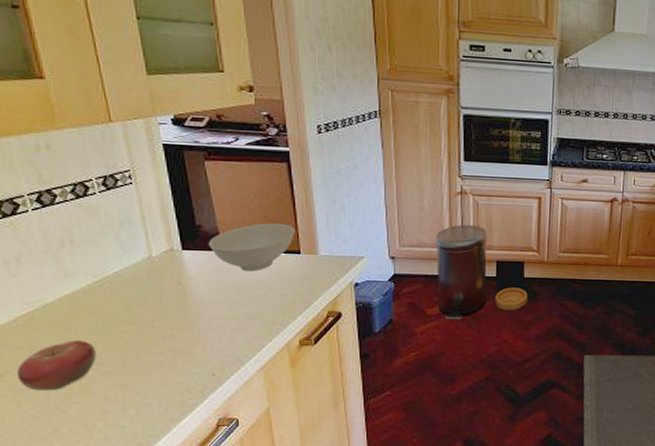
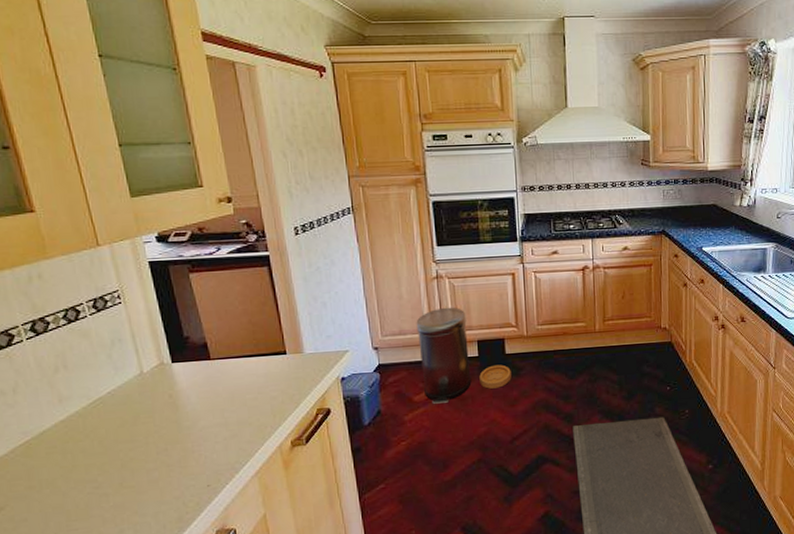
fruit: present [17,340,97,391] -> none [16,464,93,521]
bowl: present [208,223,296,272] -> none [196,326,280,378]

